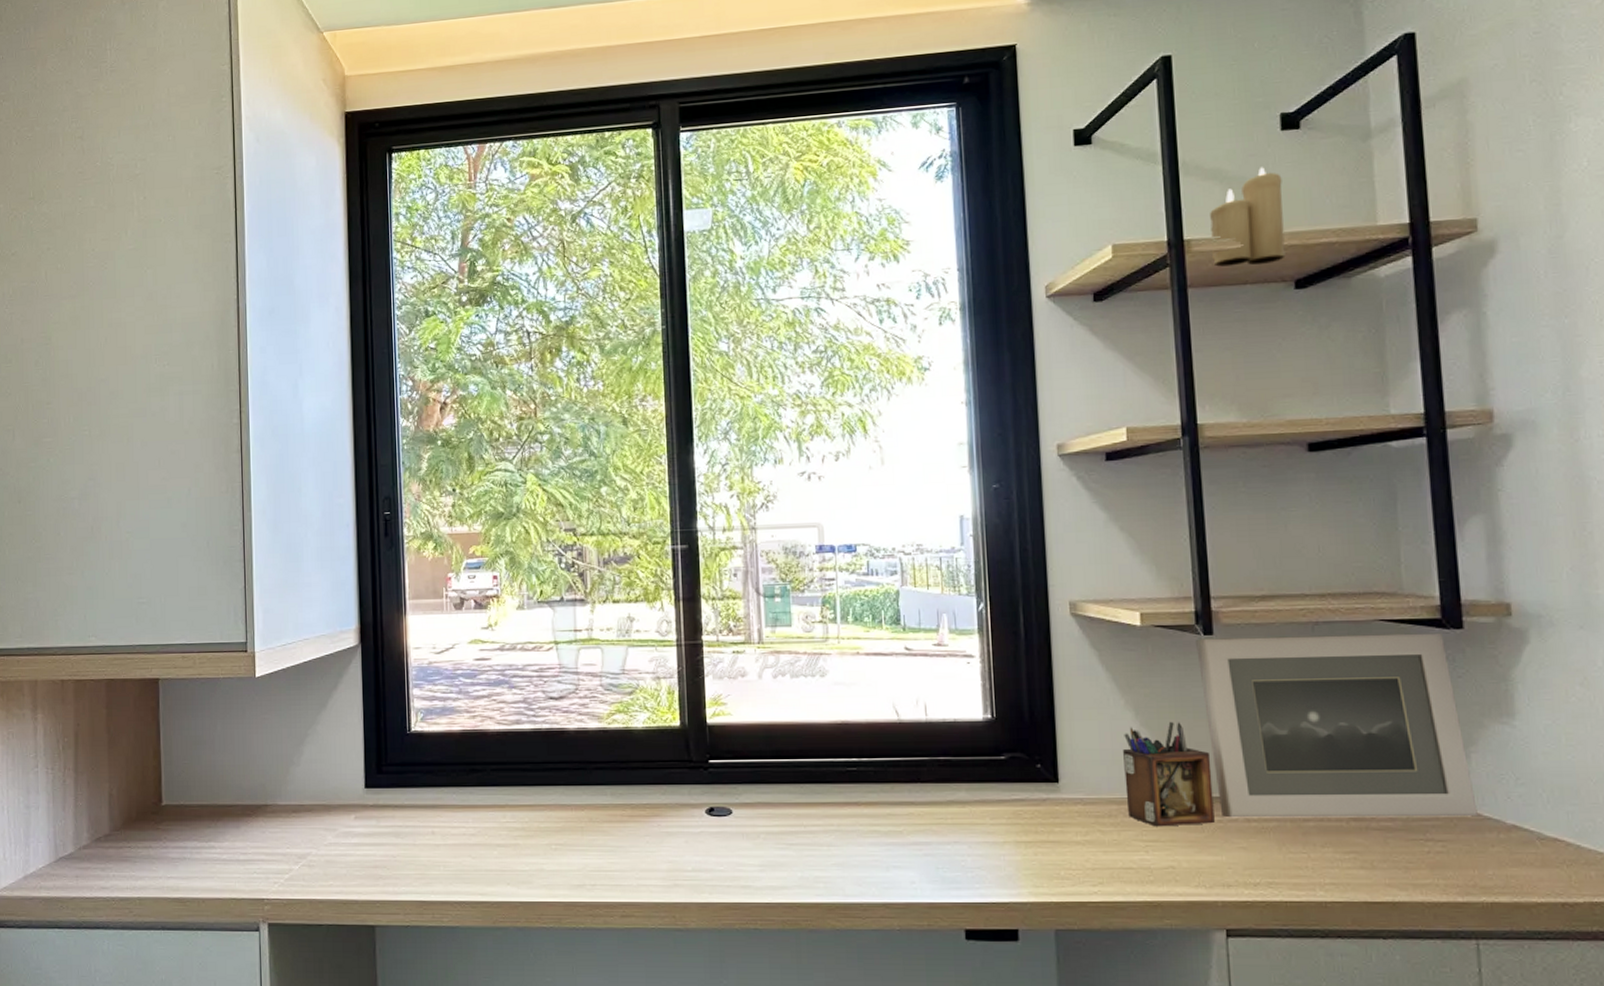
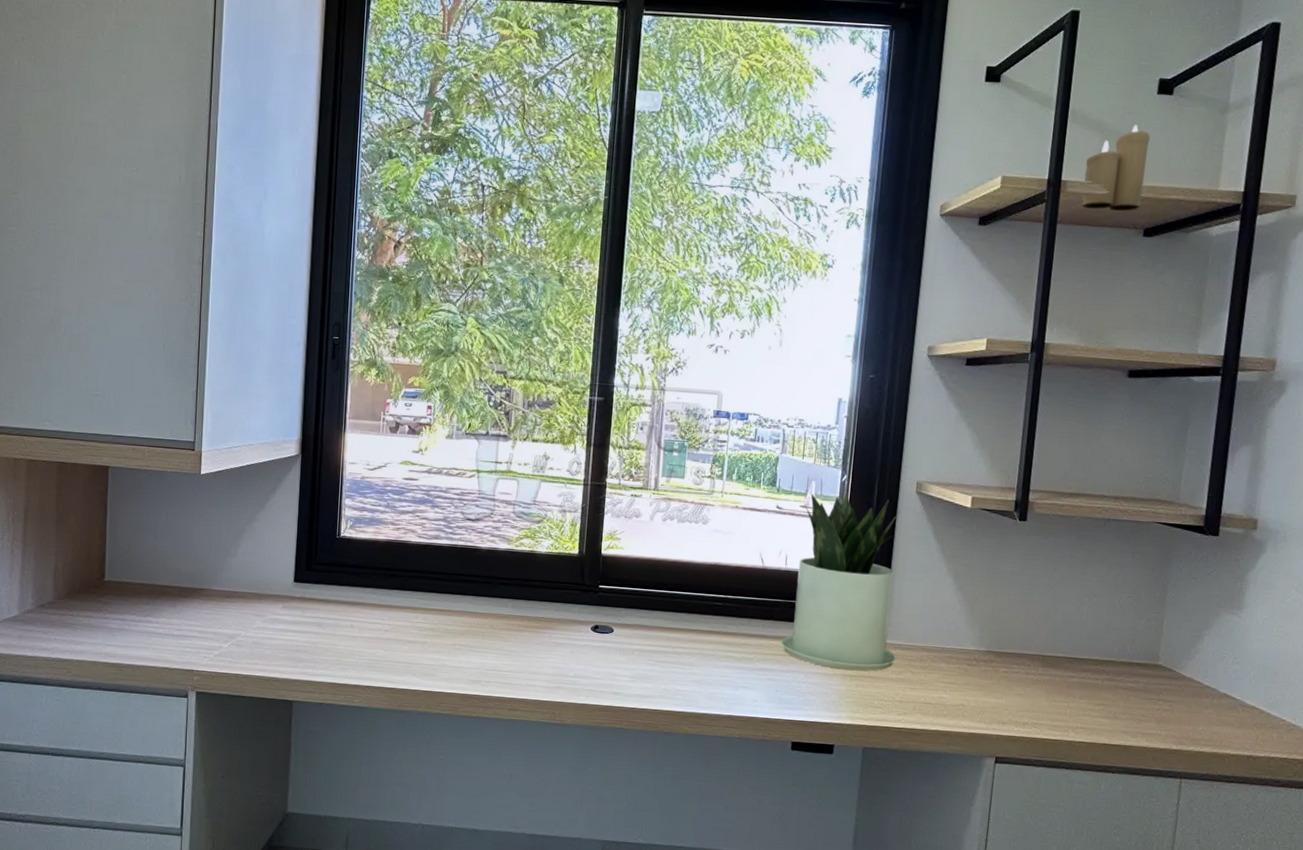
planter: none [933,625,1080,836] -> present [780,494,900,671]
desk organizer: present [1123,722,1215,827] -> none [935,589,1008,673]
picture frame: present [1196,632,1478,818] -> none [1007,523,1203,685]

